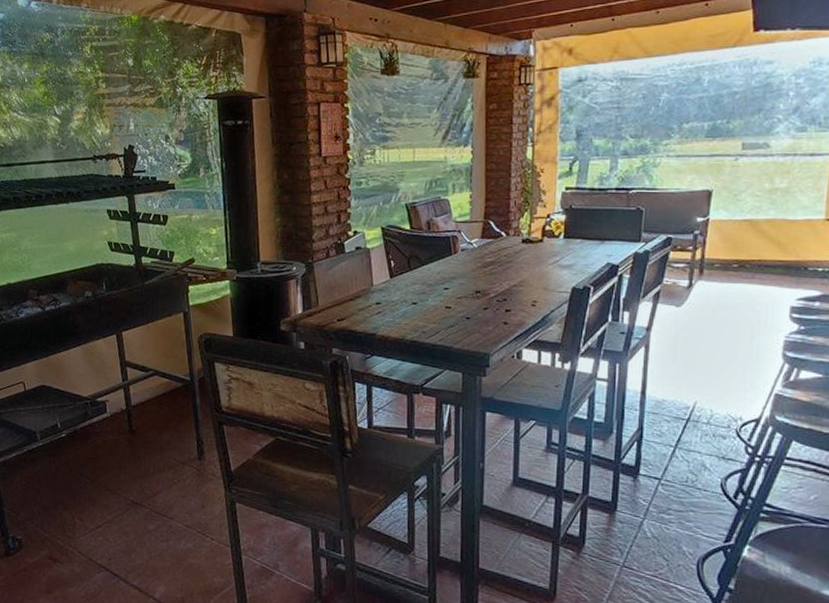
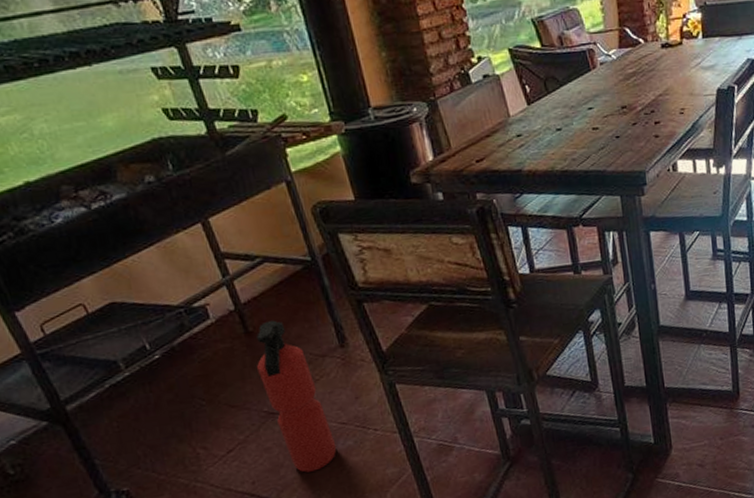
fire extinguisher: none [132,424,179,563] -> present [257,320,337,473]

